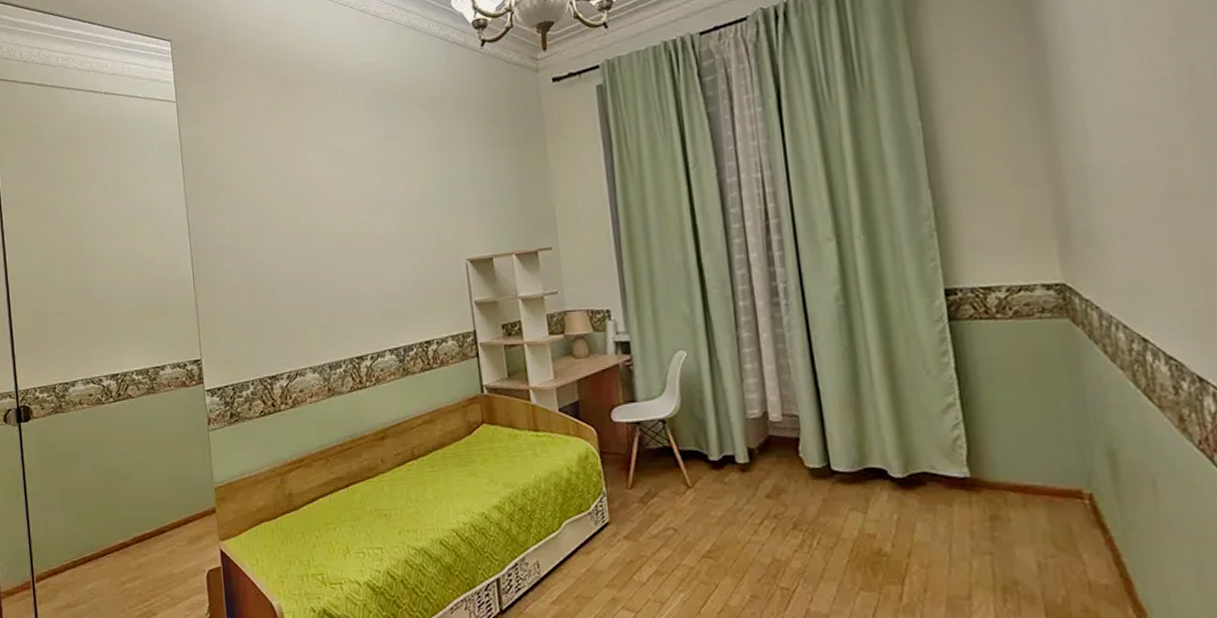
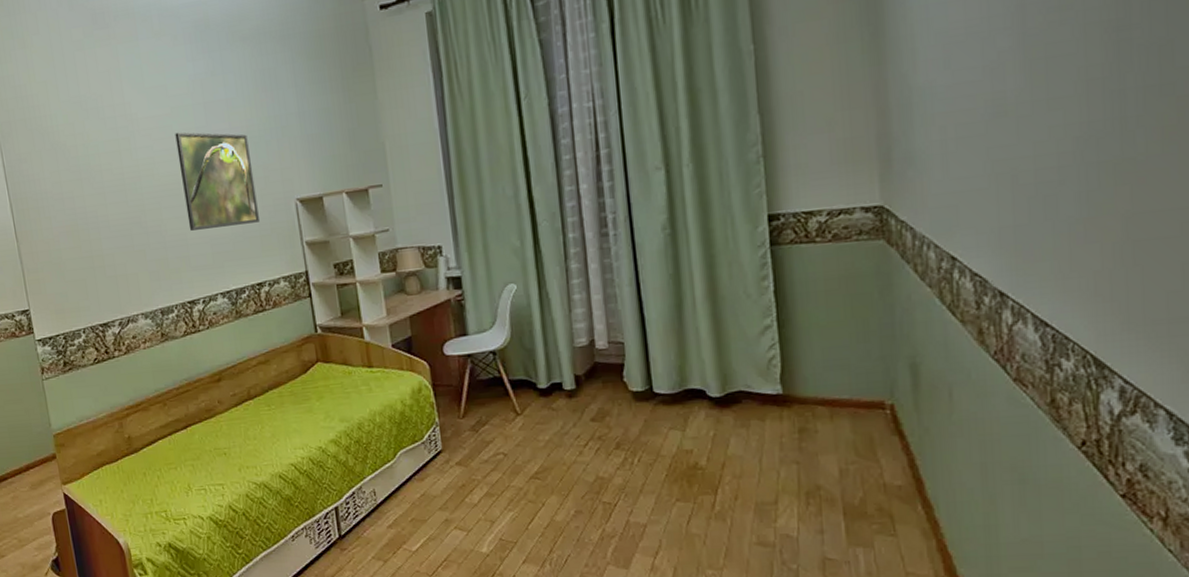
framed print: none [352,192,430,287] -> present [175,132,259,231]

